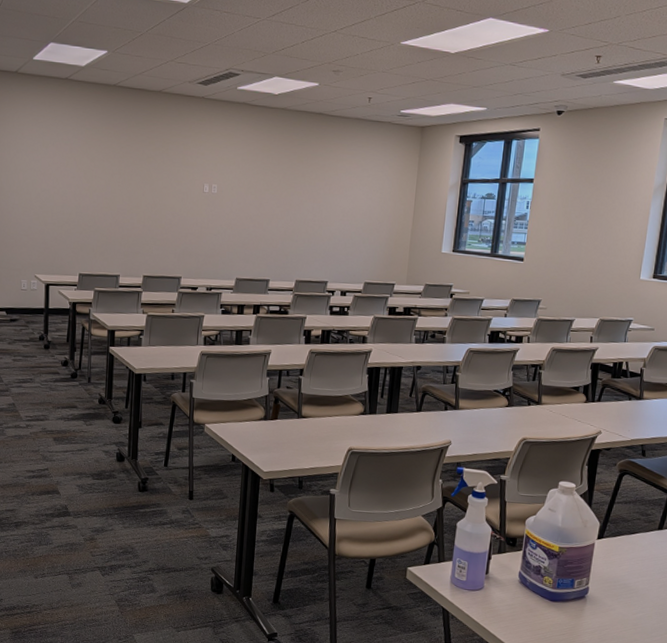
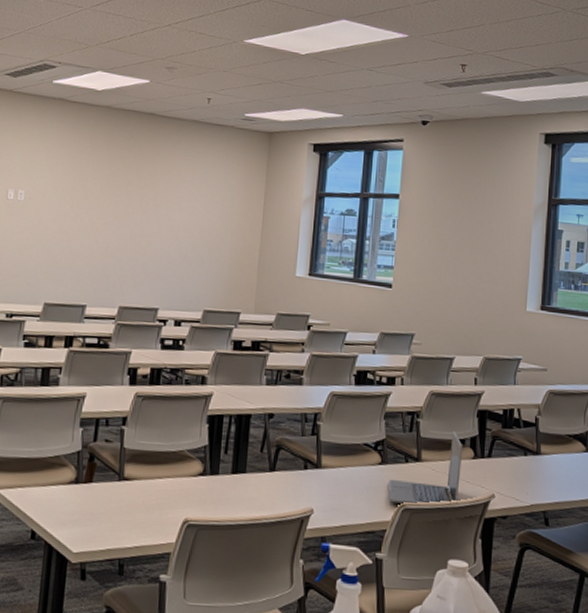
laptop: none [513,380,577,440] -> present [388,431,463,506]

